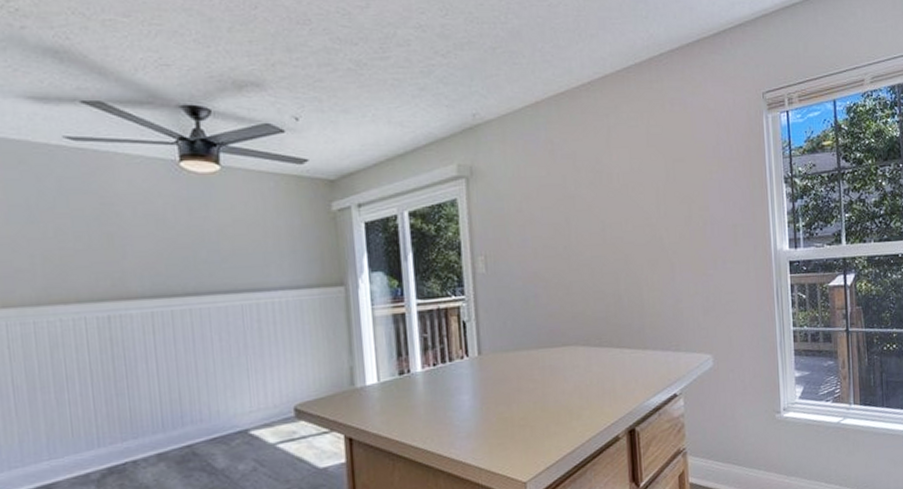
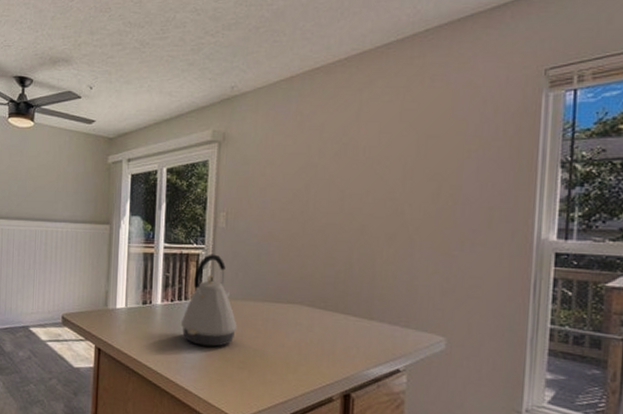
kettle: none [449,304,513,410] -> present [181,254,237,347]

